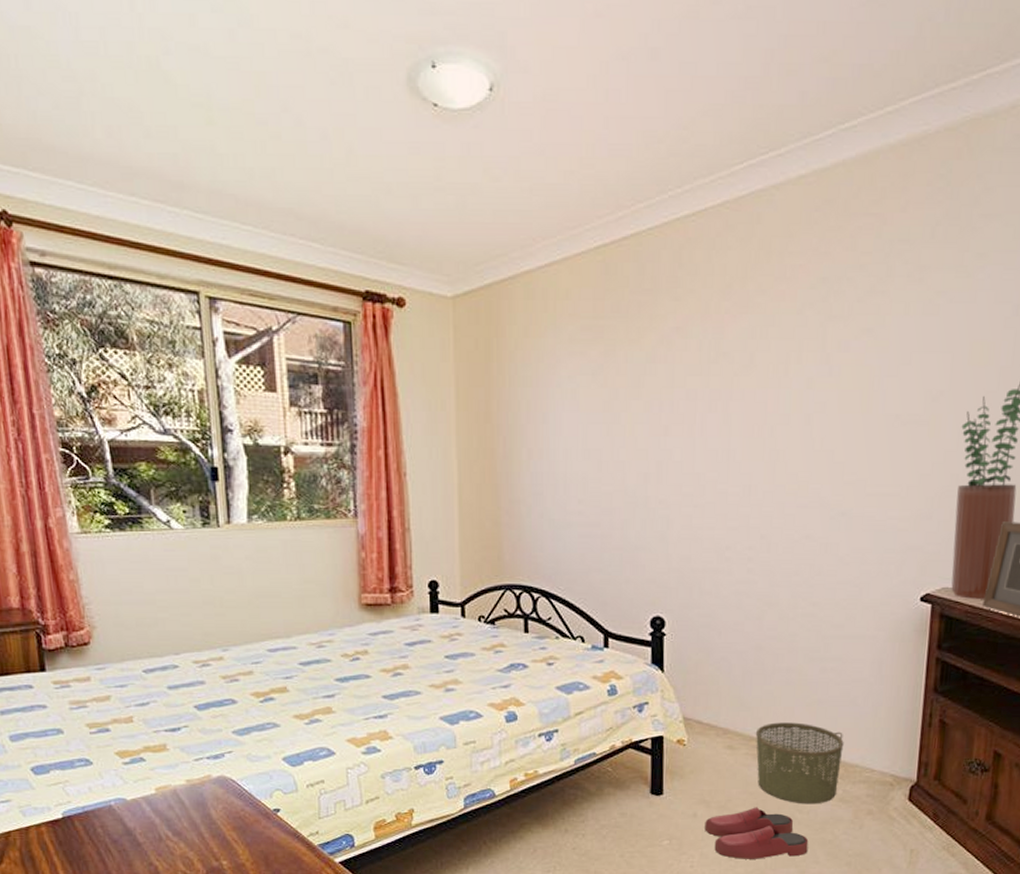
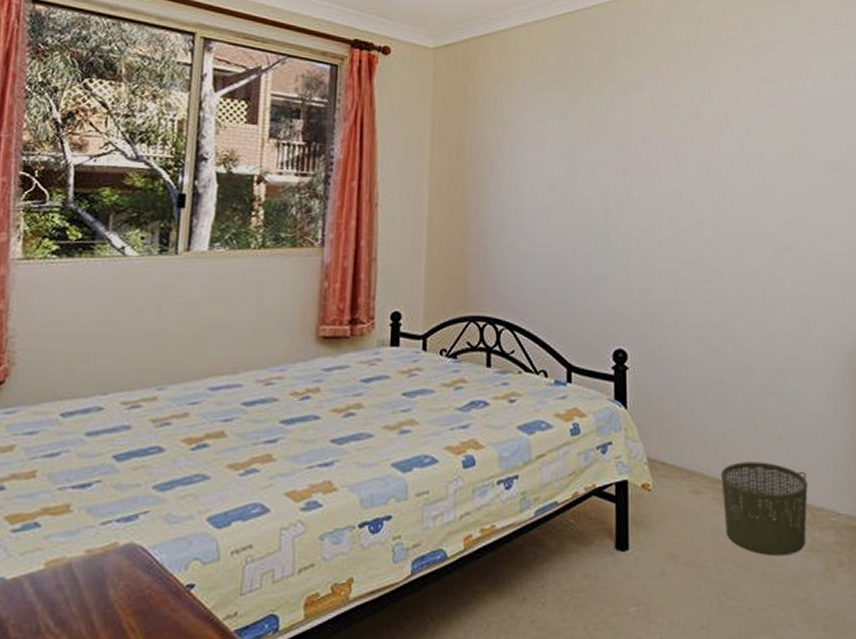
slippers: present [704,807,809,859] -> none [673,561,782,627]

